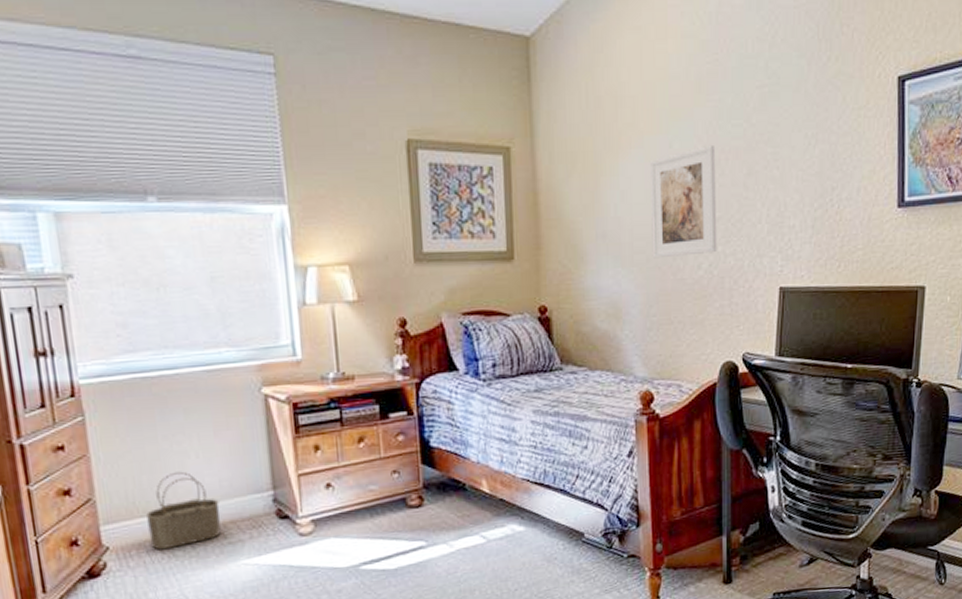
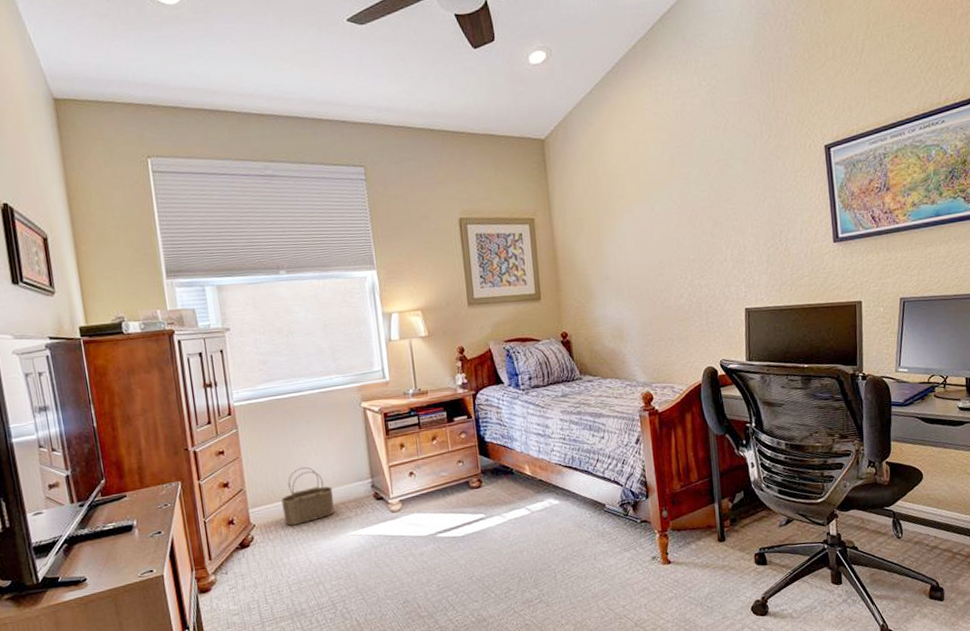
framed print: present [649,144,717,259] -> none [638,206,694,293]

